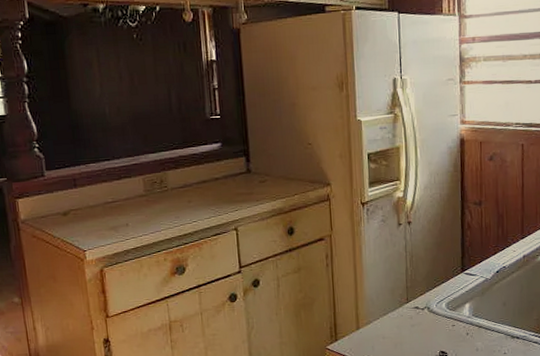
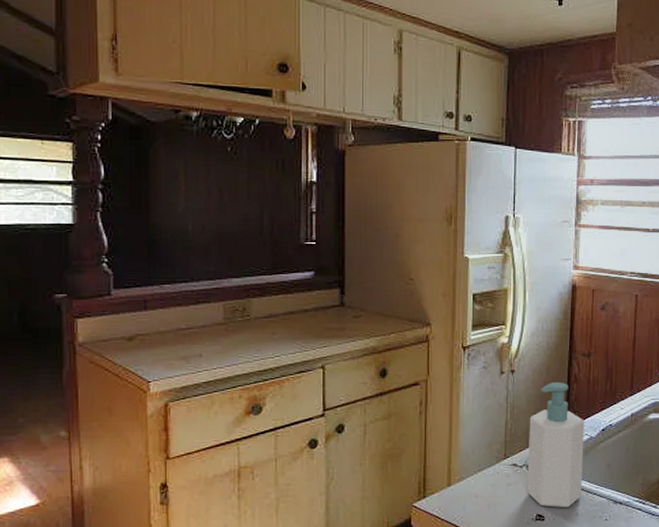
soap bottle: none [427,229,481,345] -> present [527,381,584,508]

